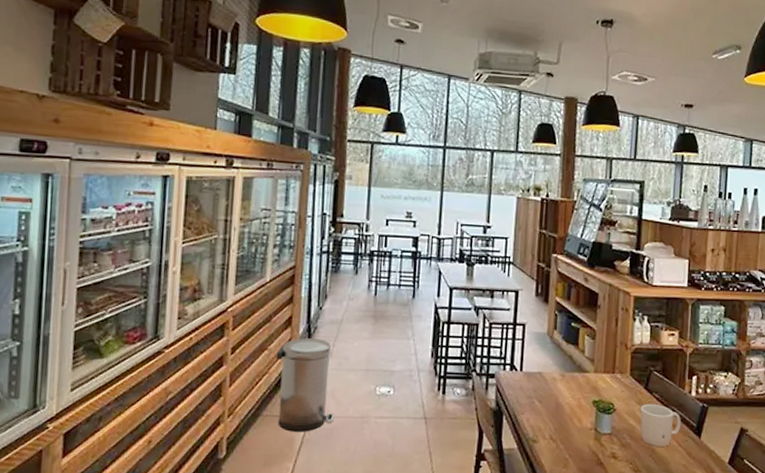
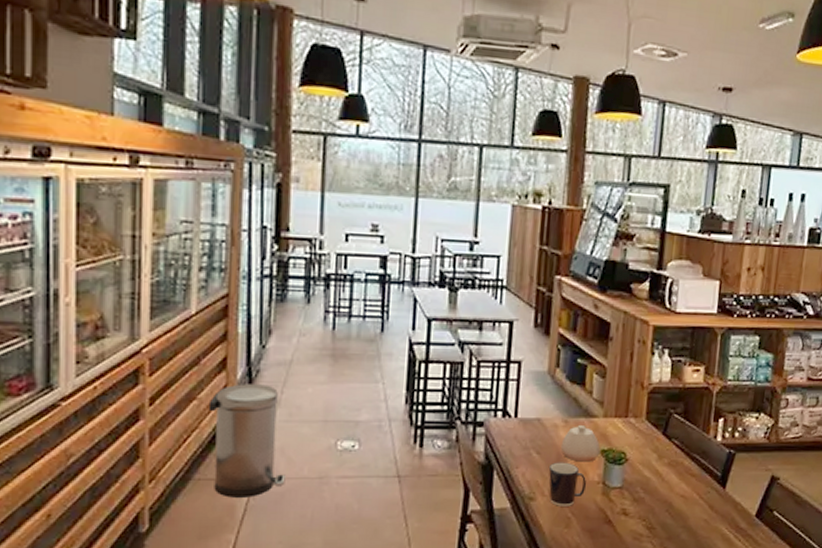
mug: none [548,410,581,449] -> present [548,462,586,506]
sugar bowl: none [558,378,592,411] -> present [560,424,601,462]
mug: present [640,403,681,447] -> none [655,451,704,500]

